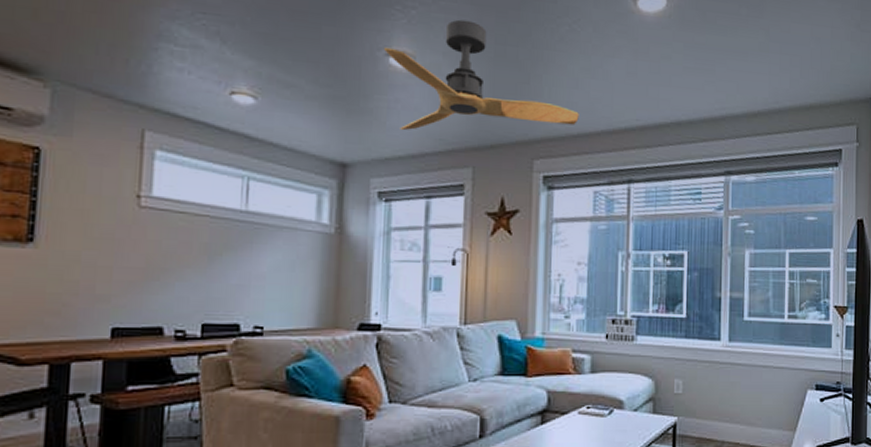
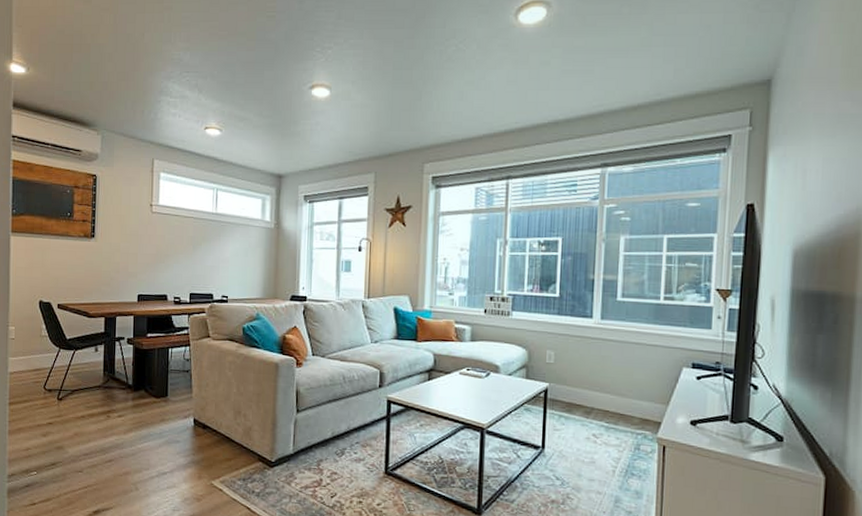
ceiling fan: present [383,19,579,131] -> none [307,53,464,147]

